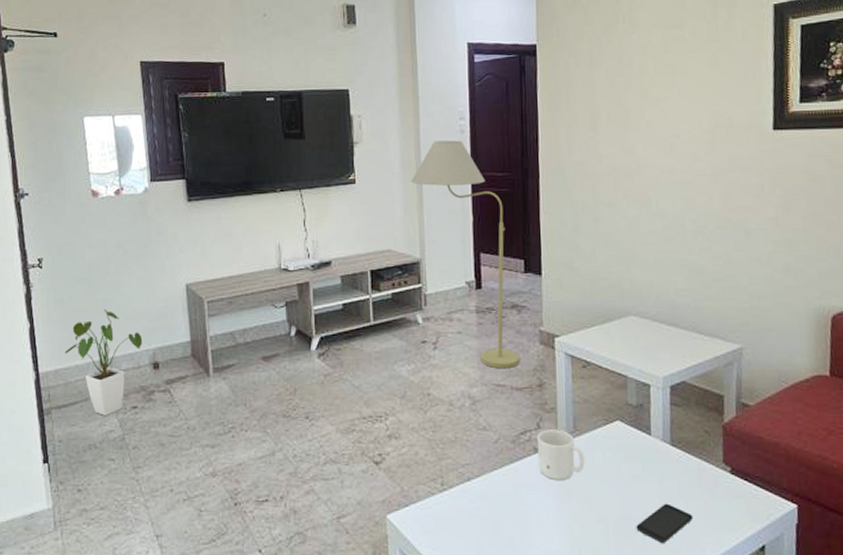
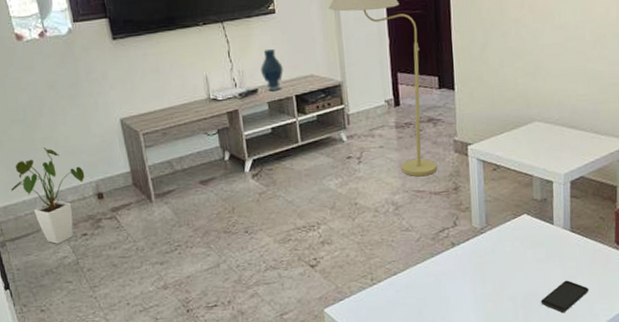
vase: none [336,221,360,265] -> present [261,49,283,92]
mug: present [536,429,585,480] -> none [453,225,497,268]

